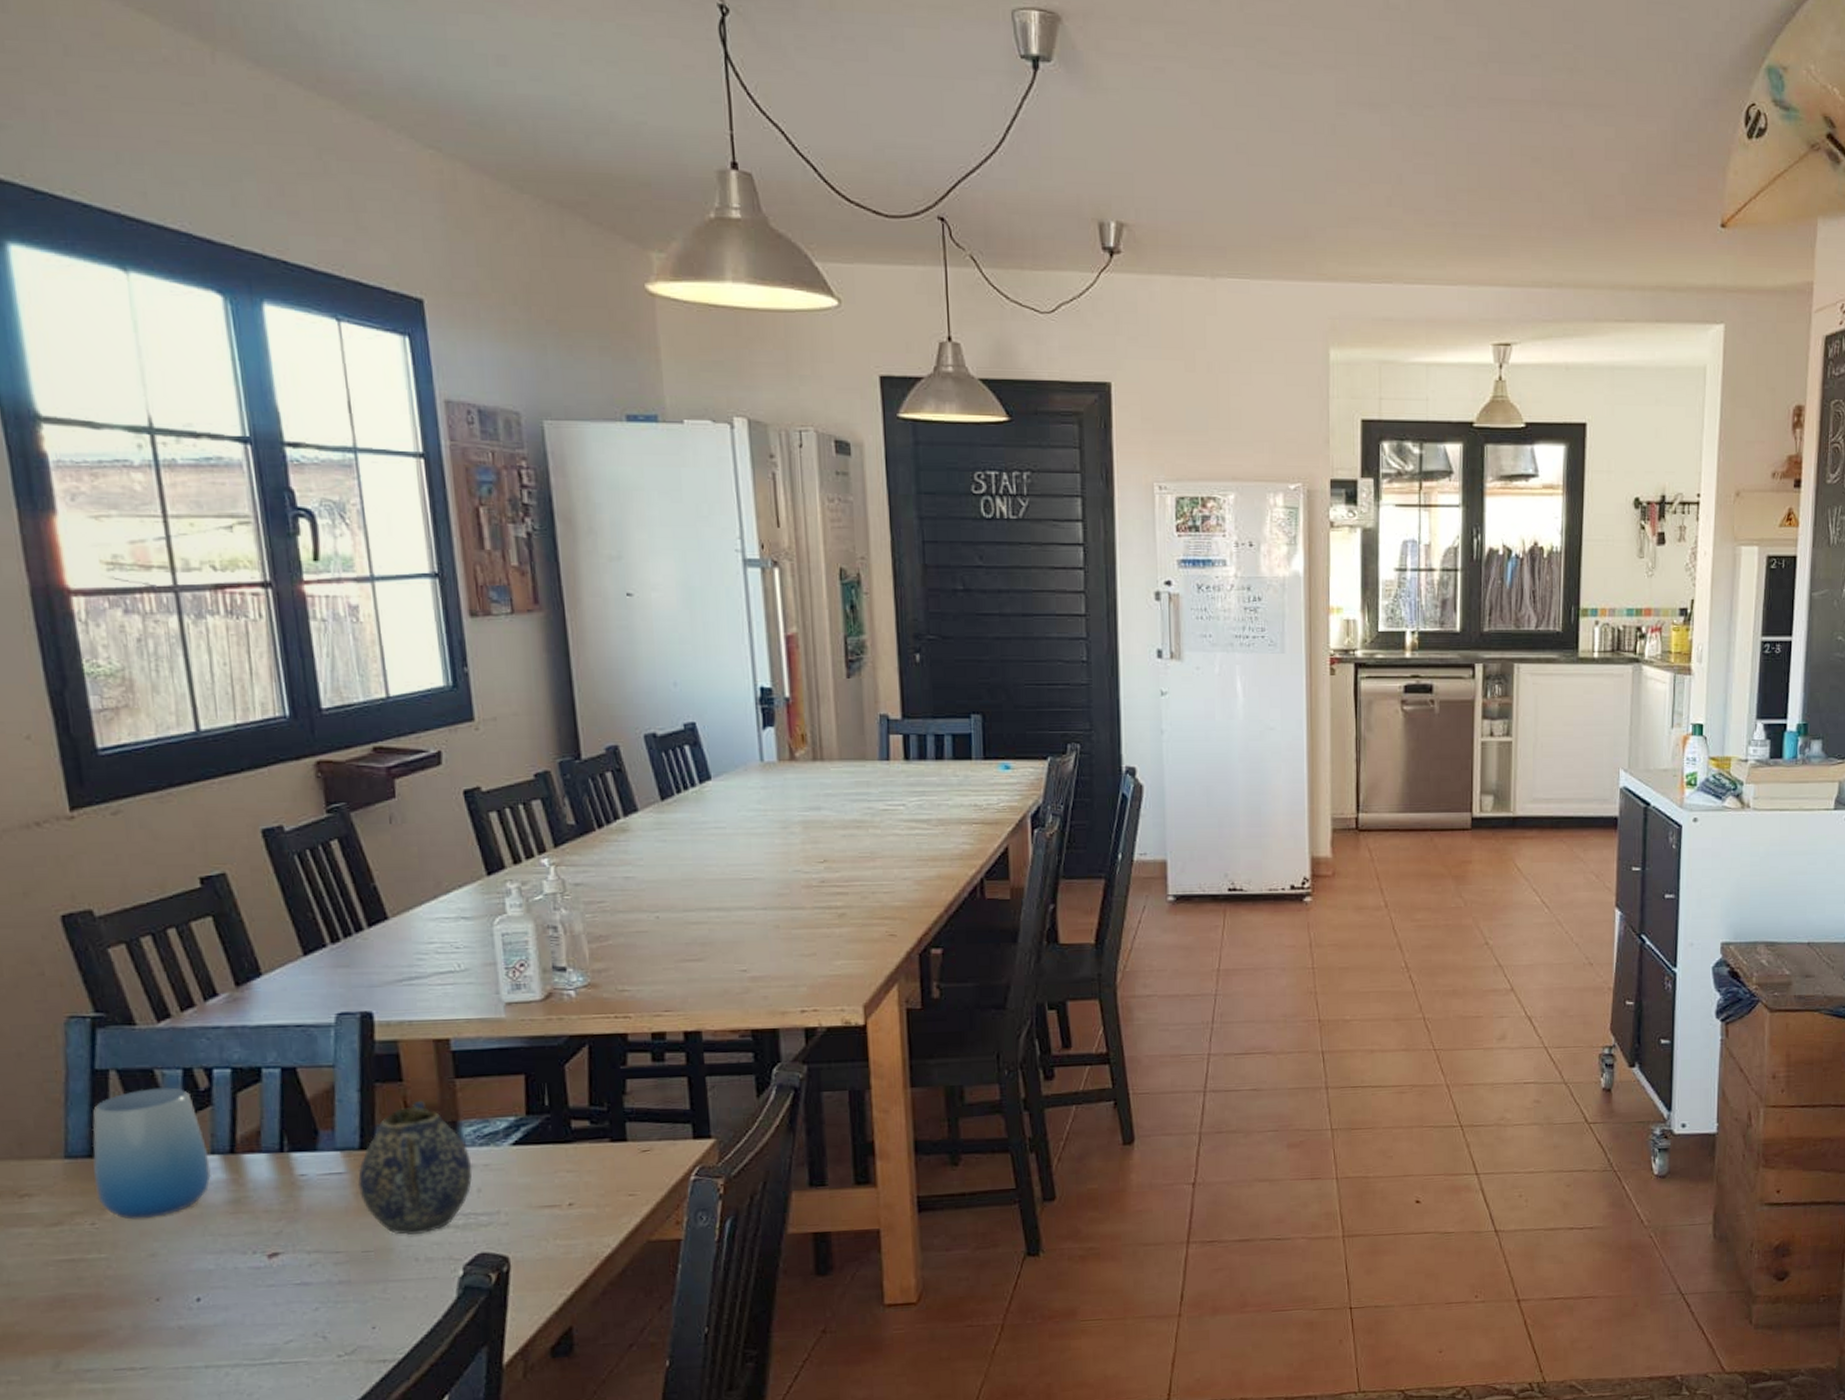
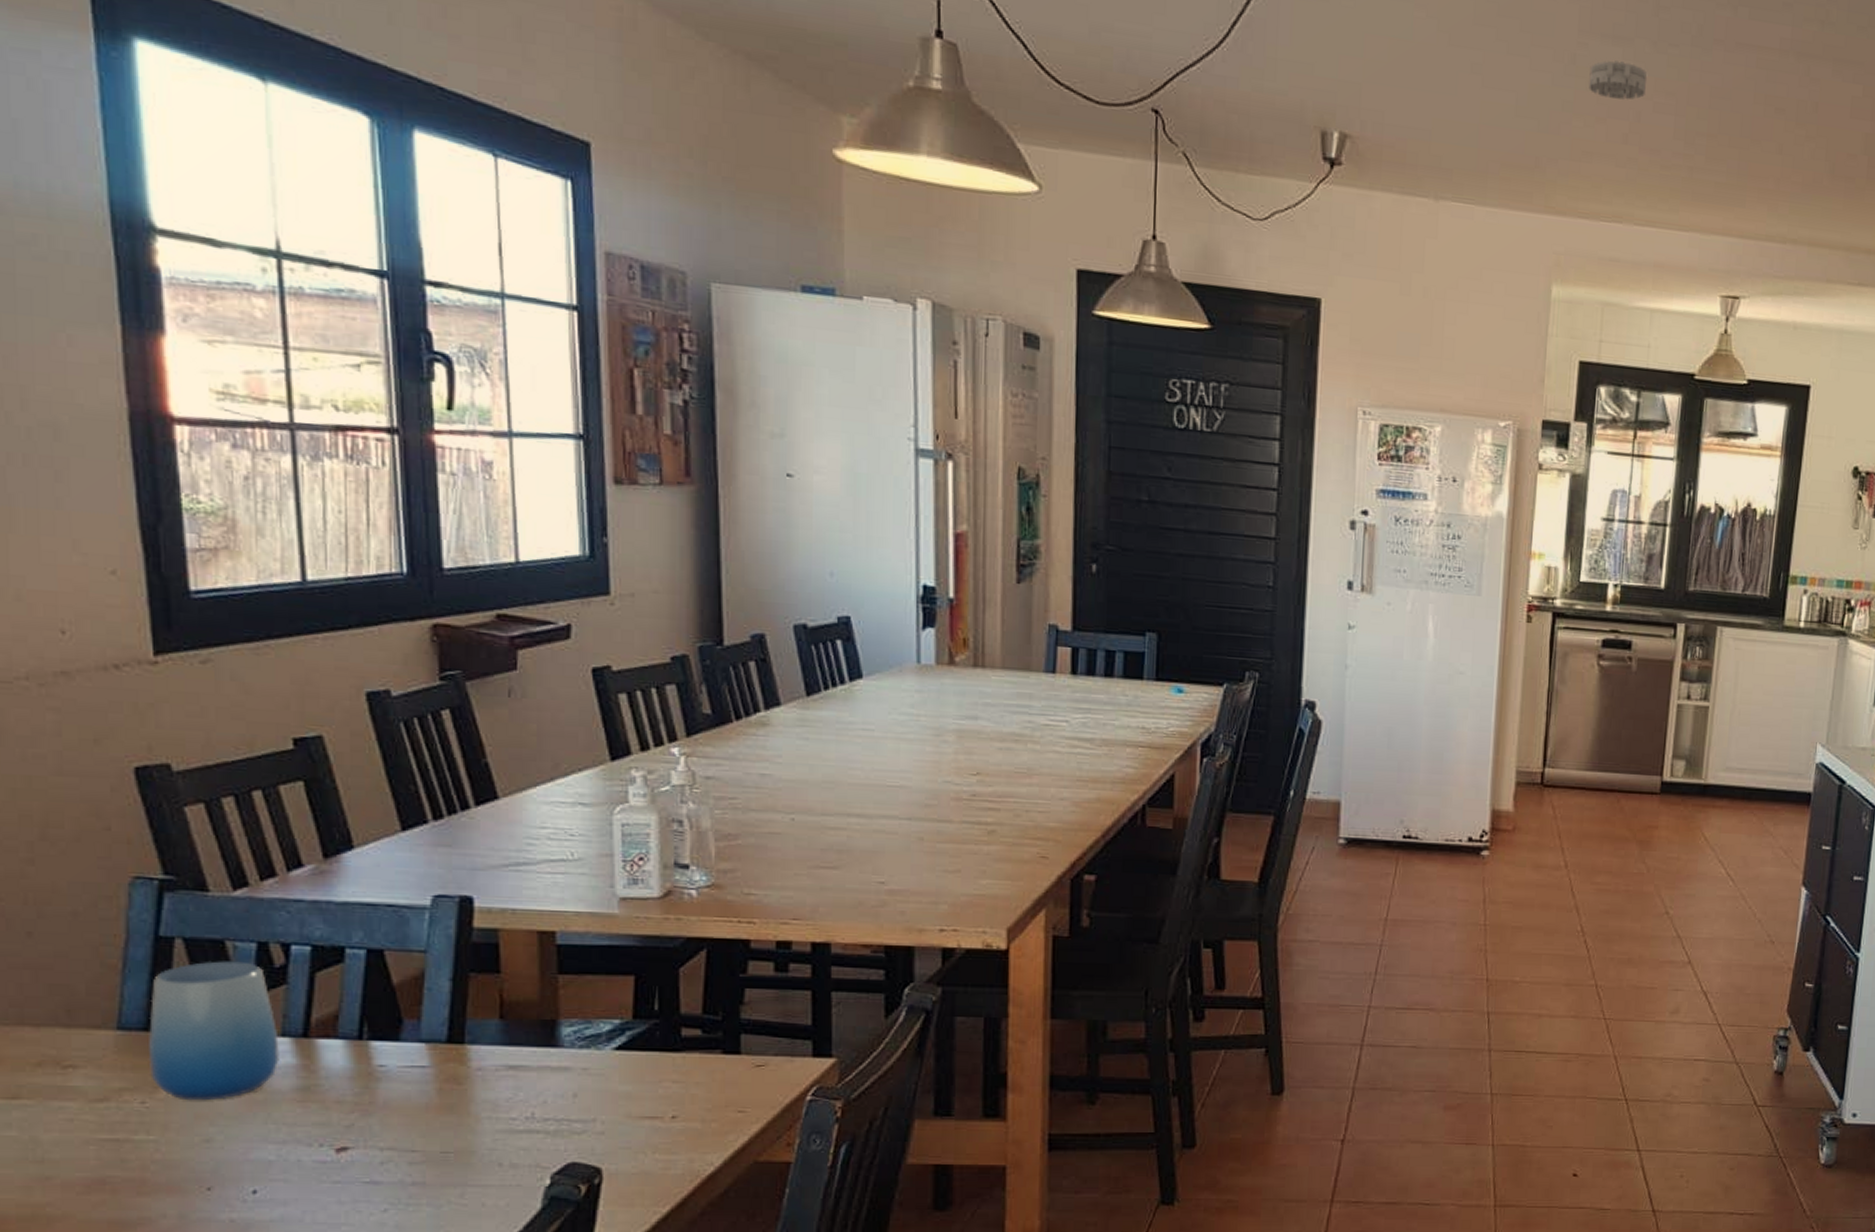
teapot: present [357,1100,473,1235] -> none [441,995,569,1137]
smoke detector: none [1350,127,1406,164] -> present [1589,61,1648,100]

